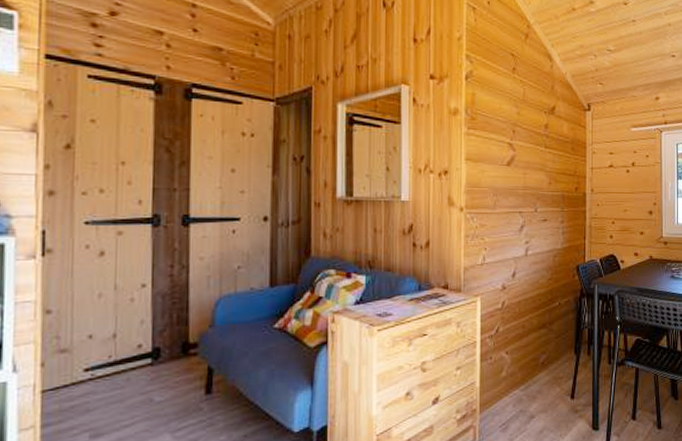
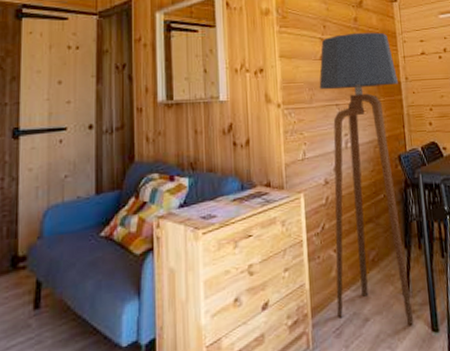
floor lamp: none [504,140,584,424] -> present [319,32,414,326]

